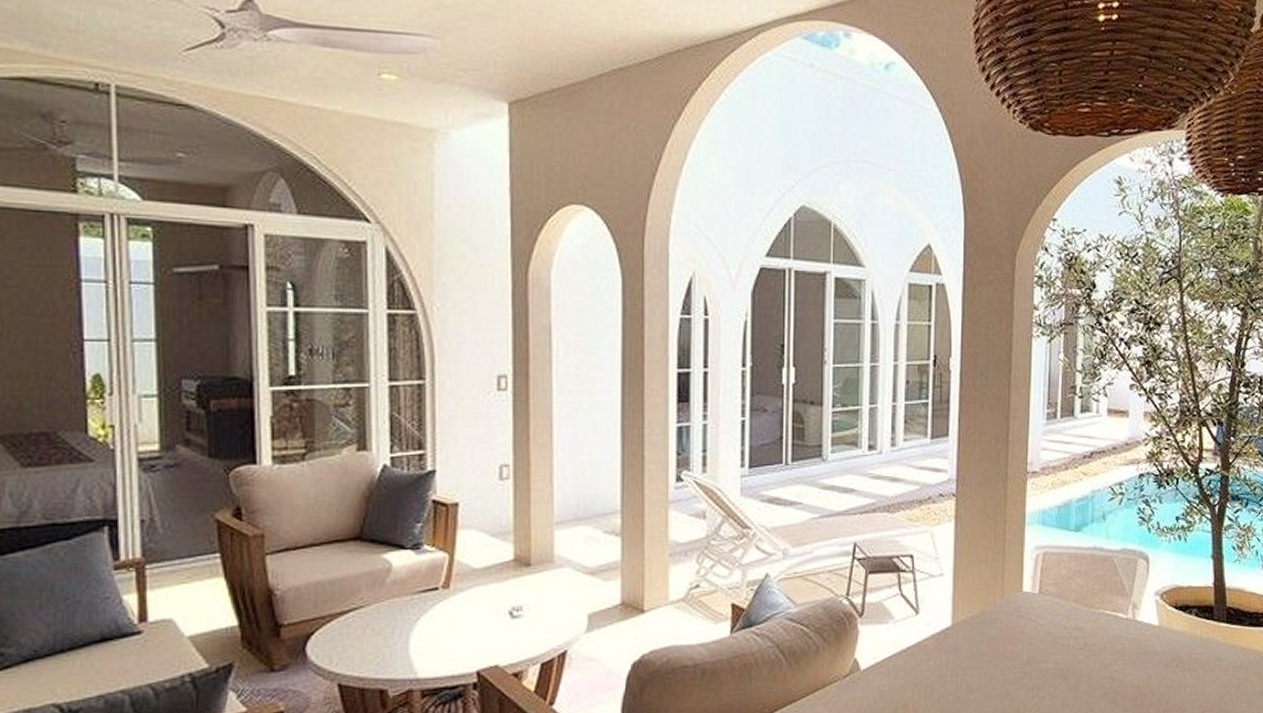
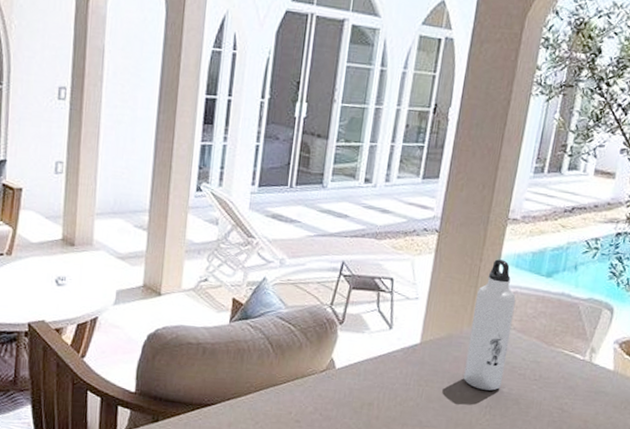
water bottle: none [1004,518,1048,670] -> present [463,259,516,391]

